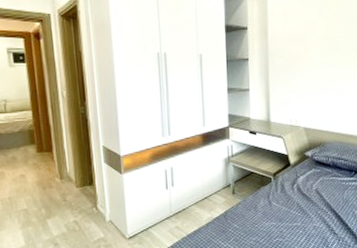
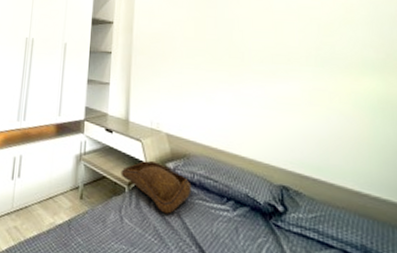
tricorn hat: none [266,152,327,192] -> present [121,160,192,214]

